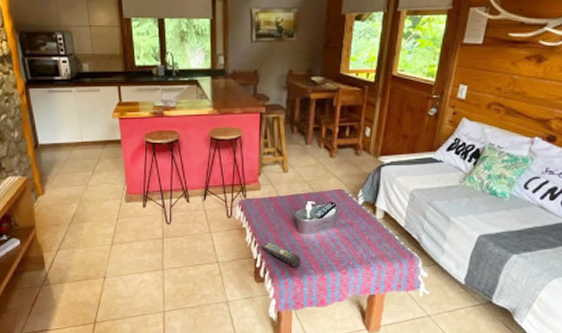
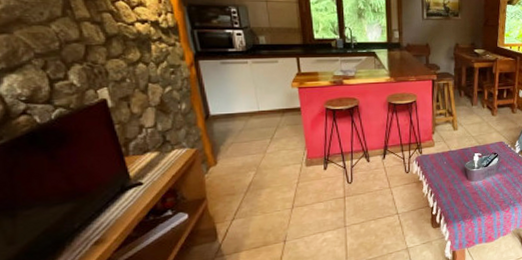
remote control: present [261,242,301,268] -> none [436,191,471,211]

